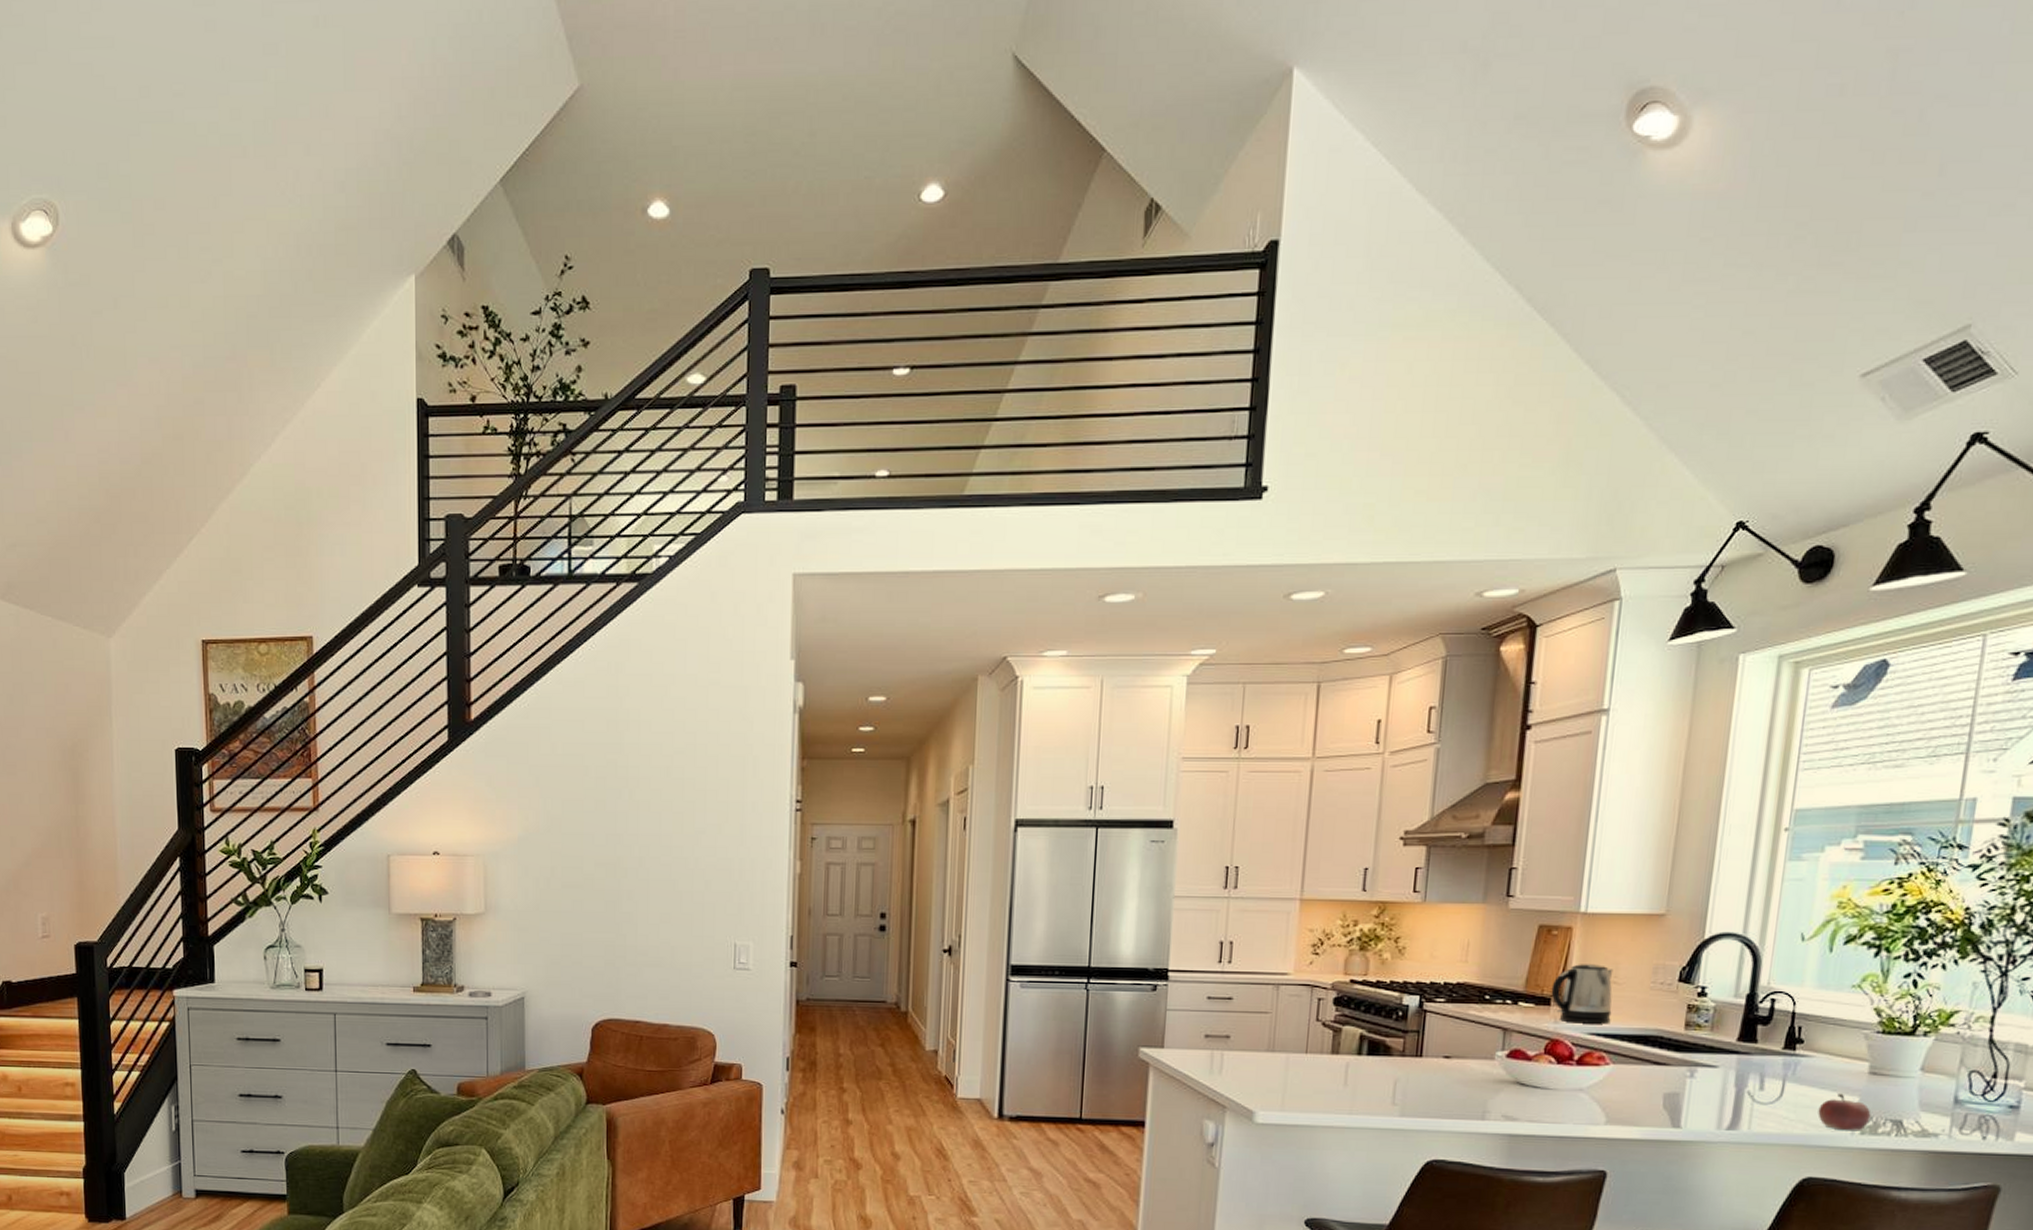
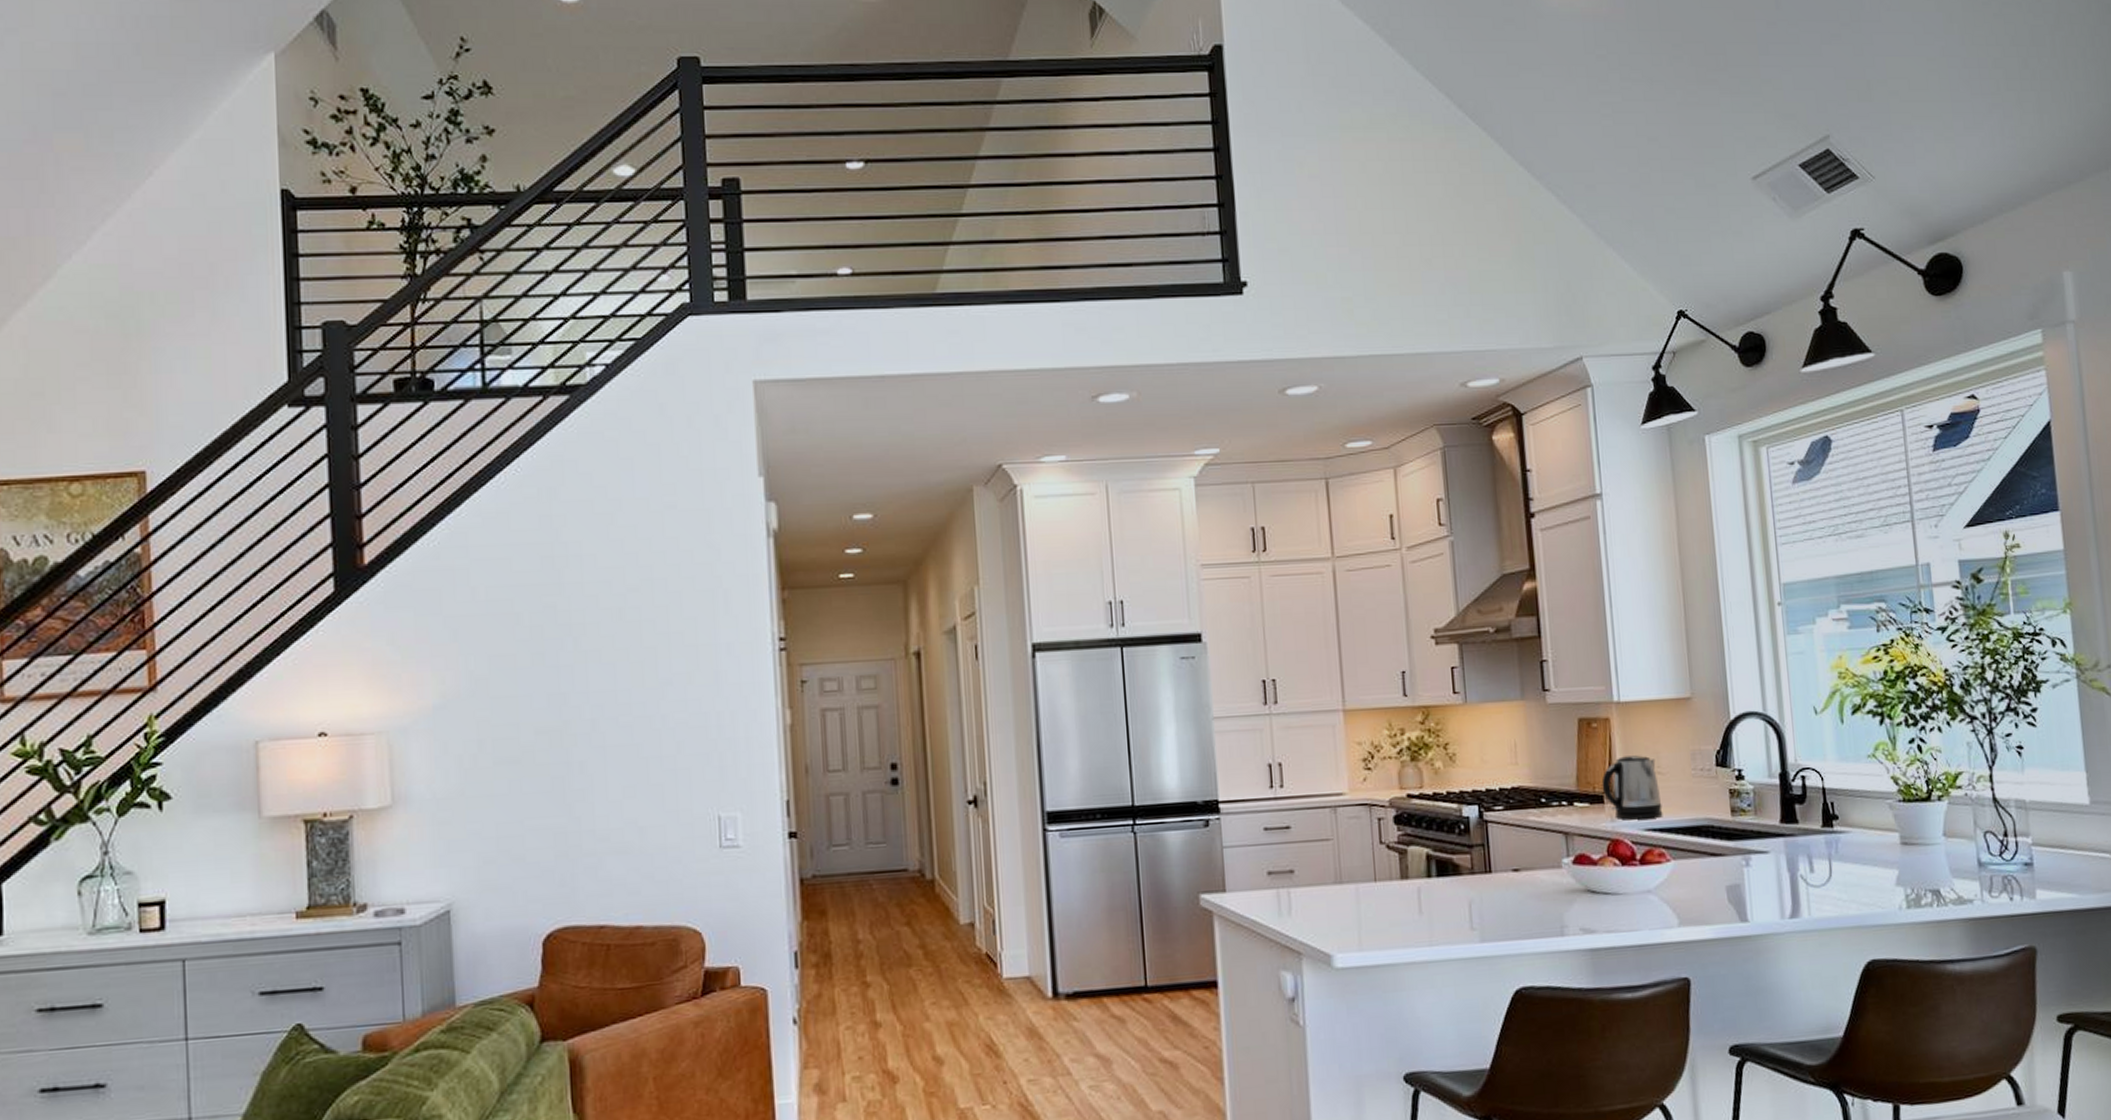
fruit: present [1818,1093,1872,1131] -> none [1865,867,1913,907]

